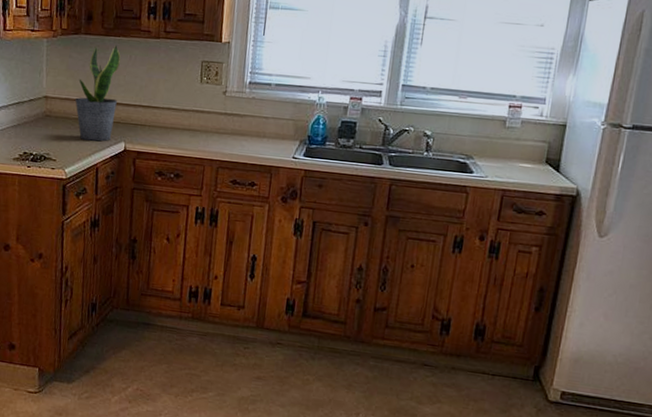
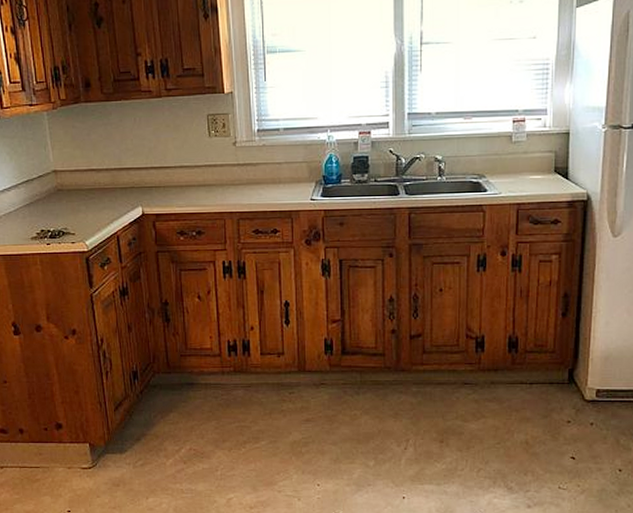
potted plant: present [75,45,121,141] -> none [85,109,129,210]

